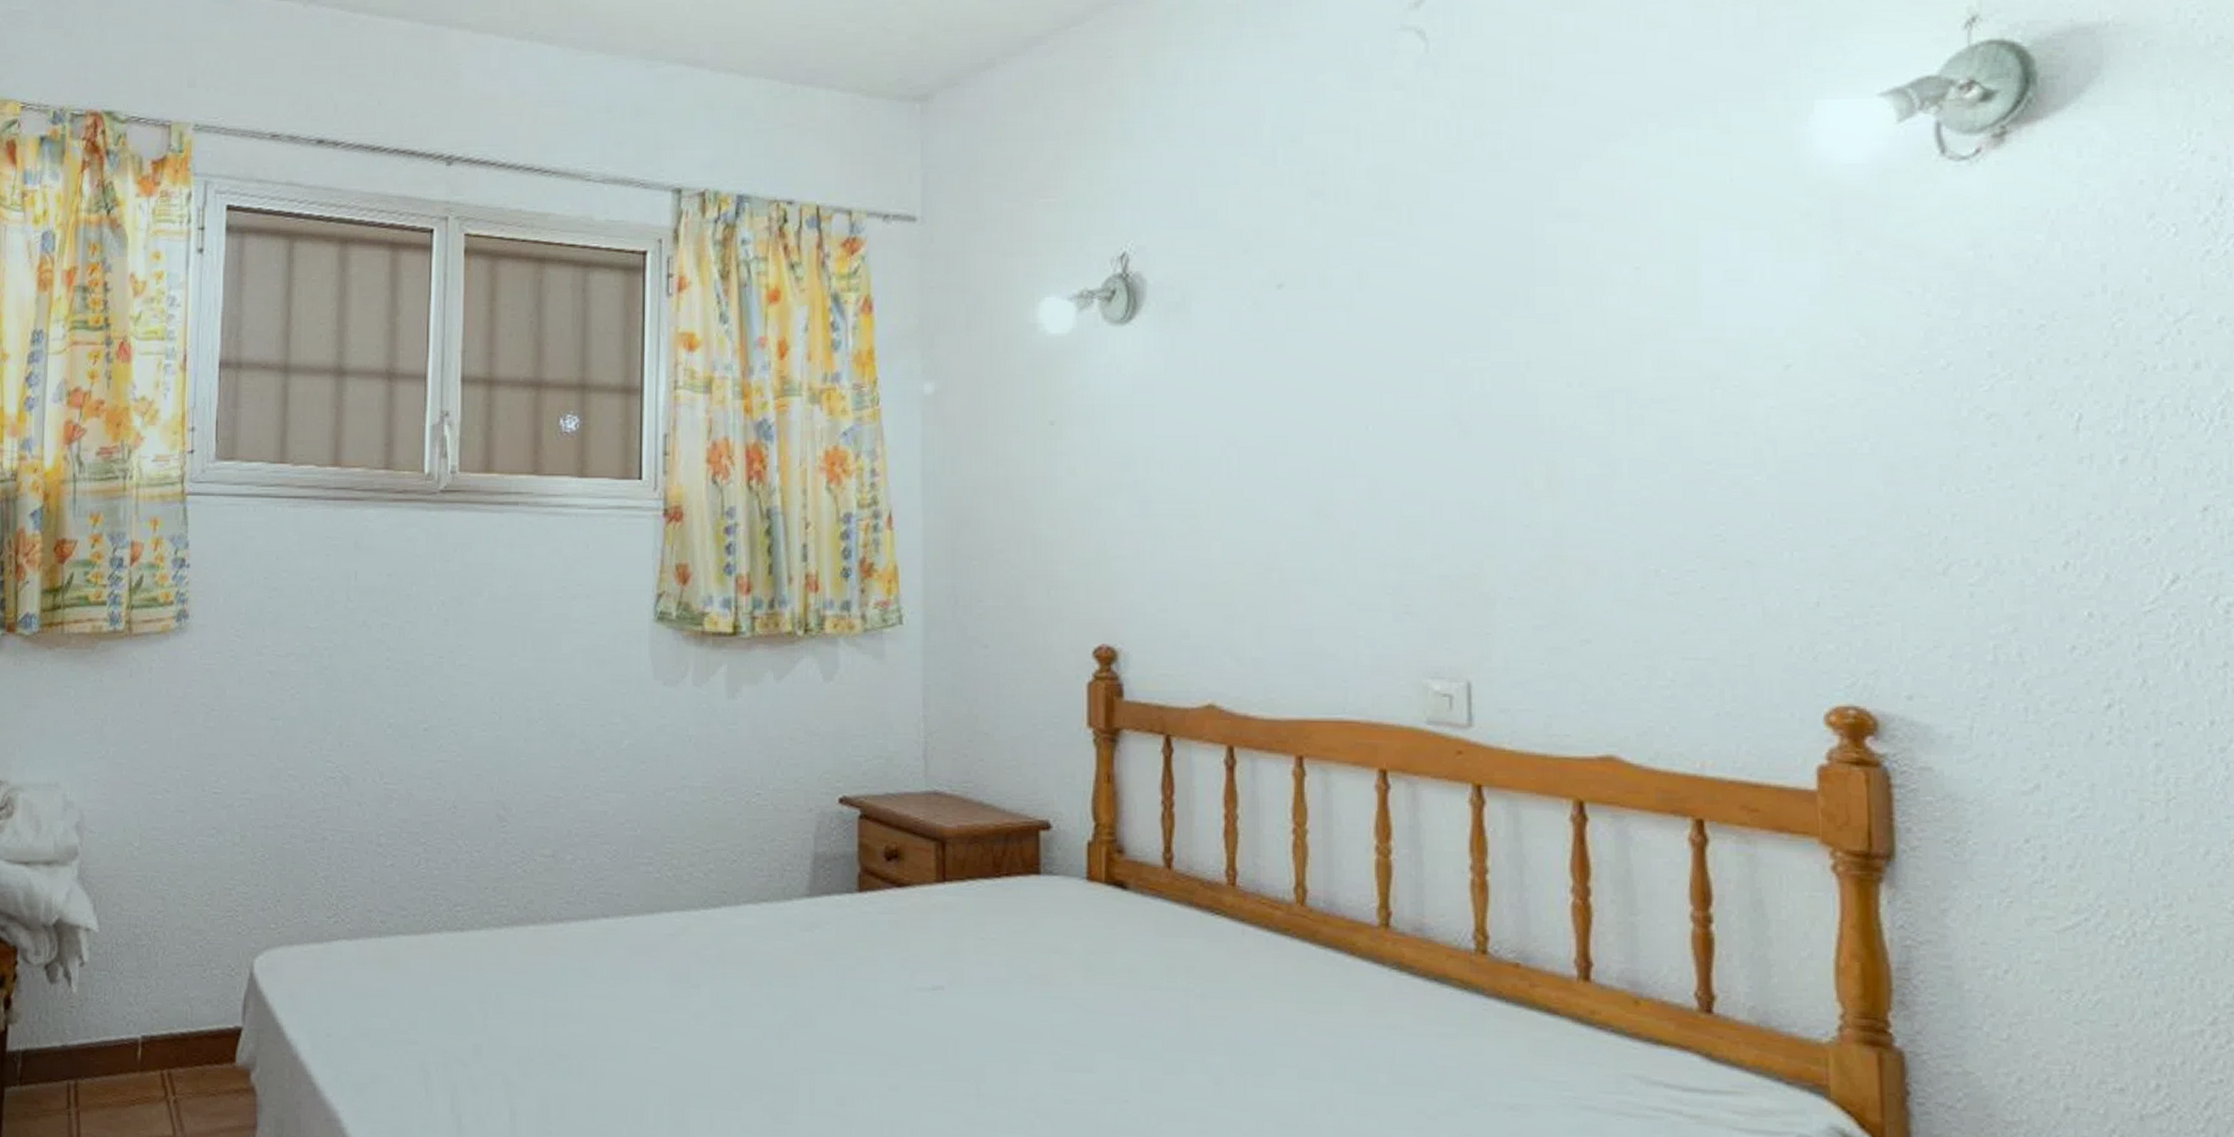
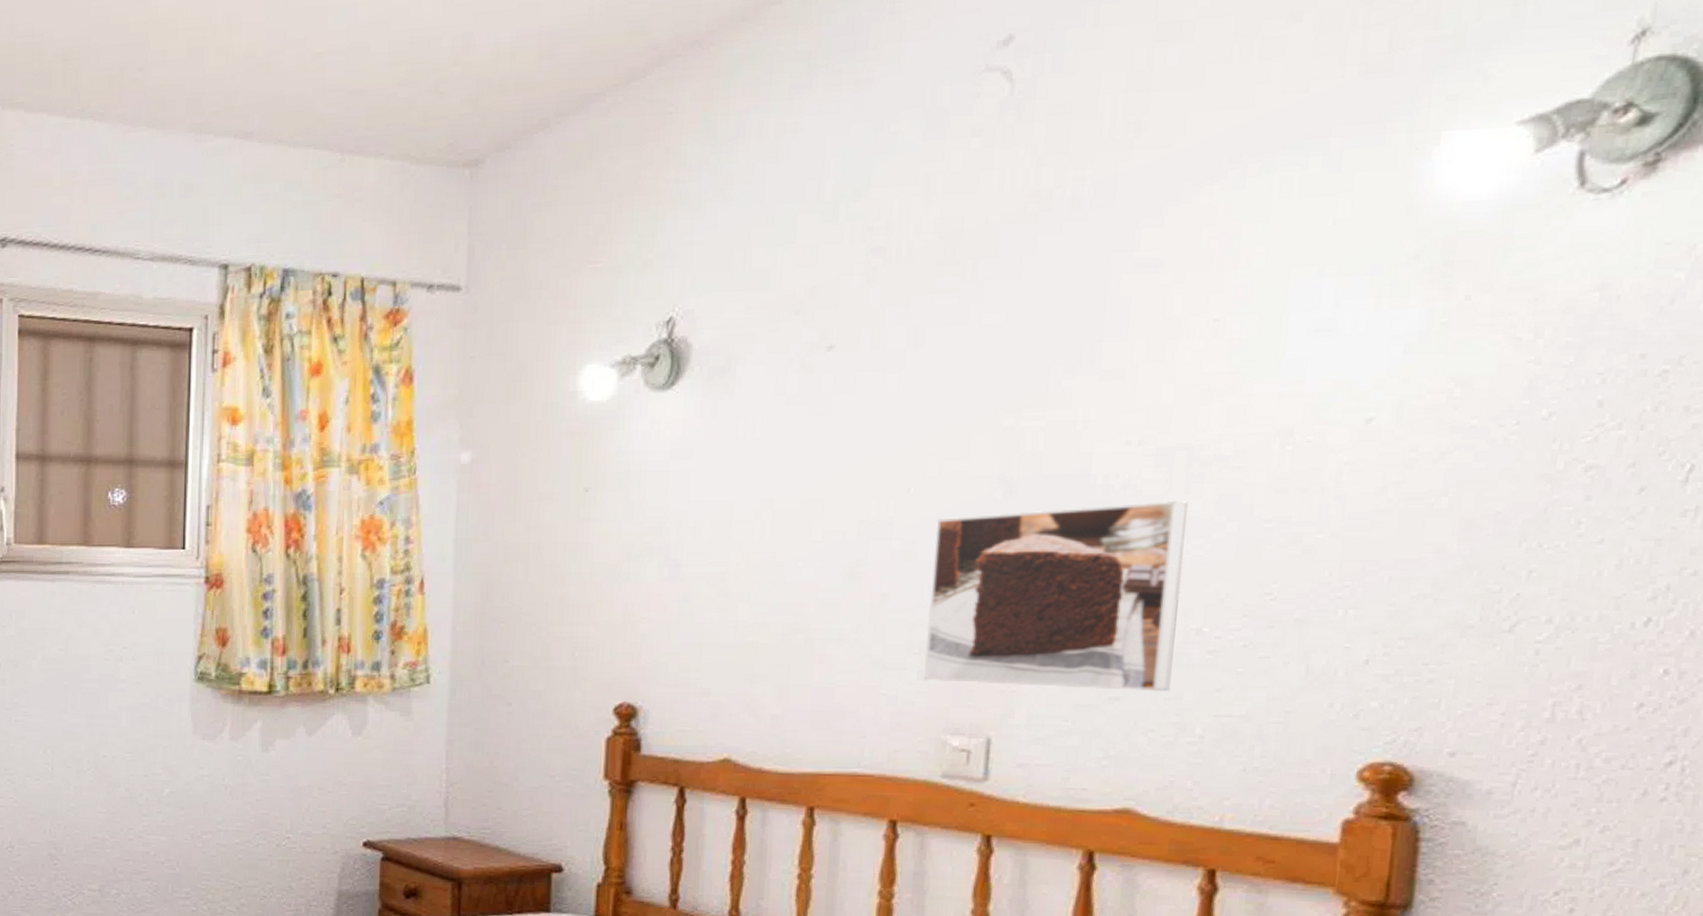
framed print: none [1396,441,1637,634] -> present [924,500,1188,692]

